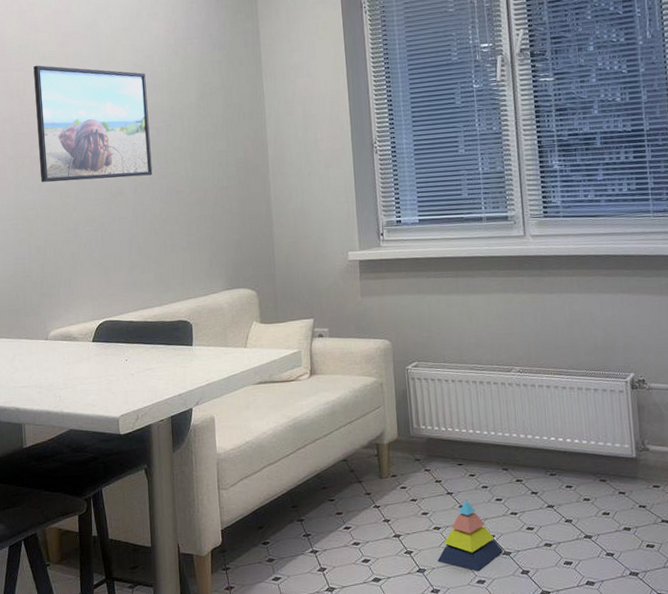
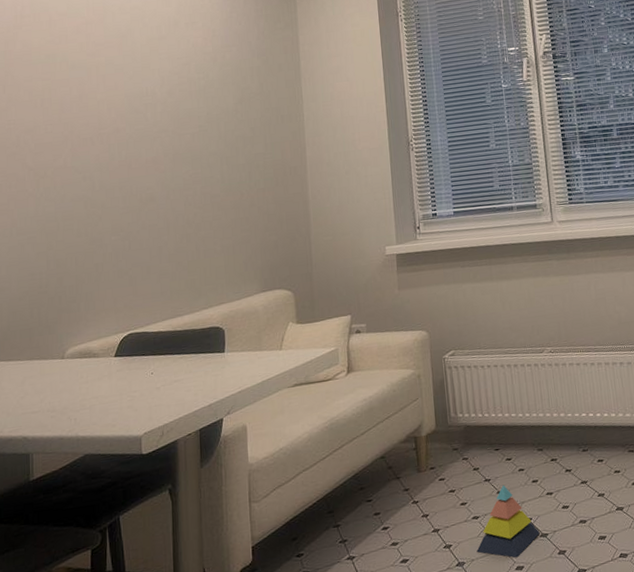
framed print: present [33,65,153,182] -> none [61,74,186,193]

